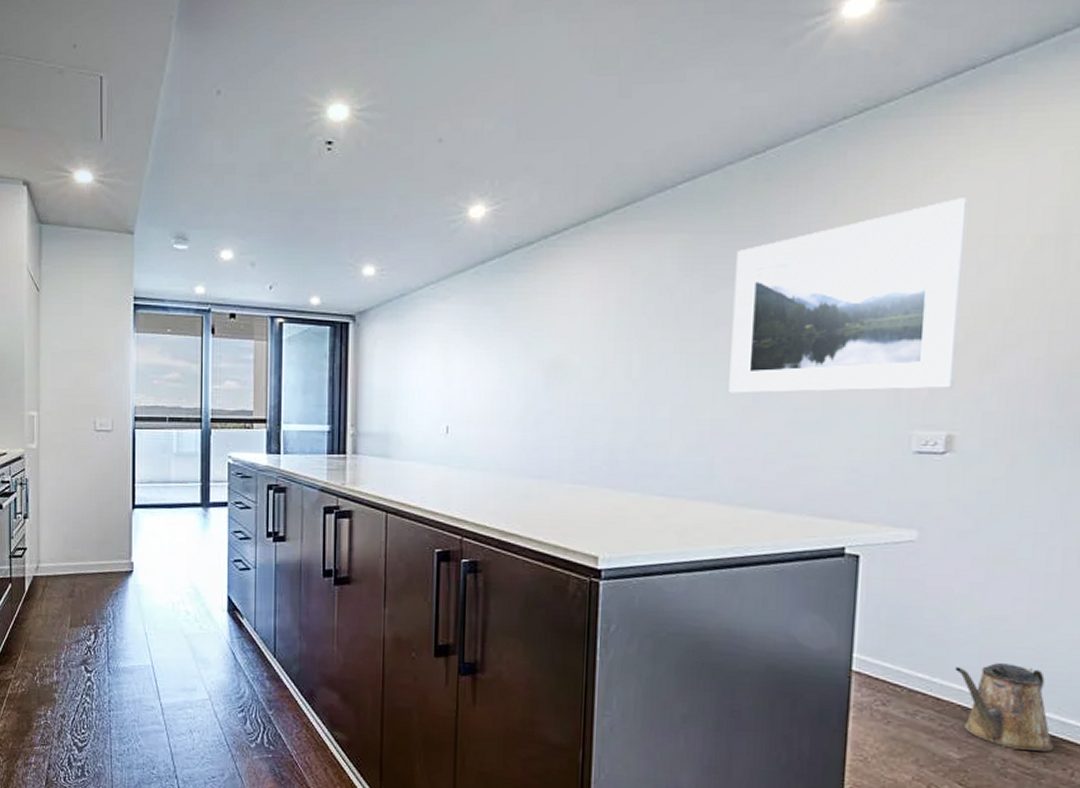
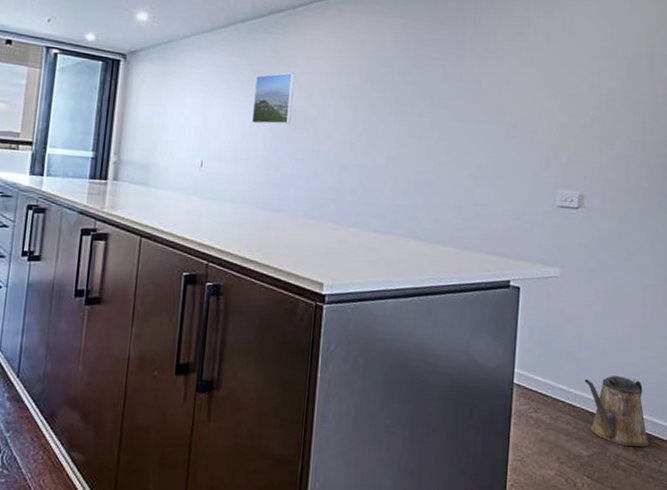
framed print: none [502,316,551,379] -> present [252,72,295,124]
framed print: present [729,197,968,394] -> none [429,18,593,159]

